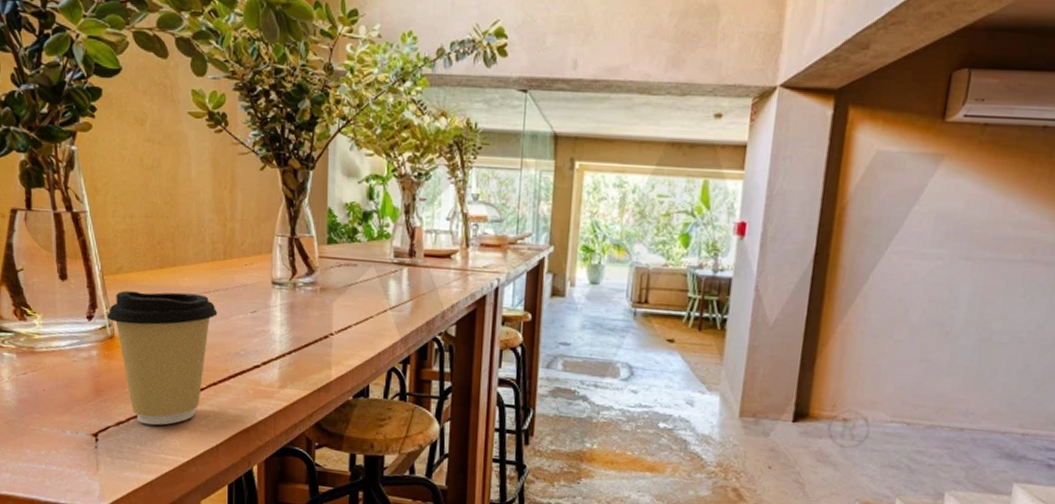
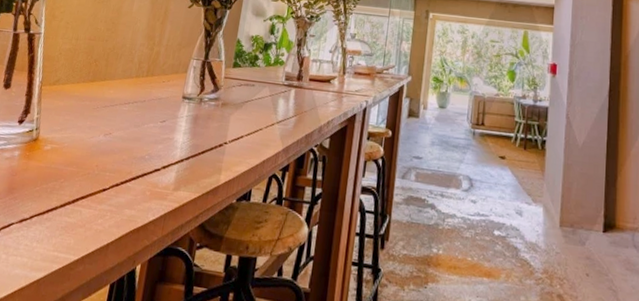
coffee cup: present [107,290,218,426] -> none [36,99,132,223]

